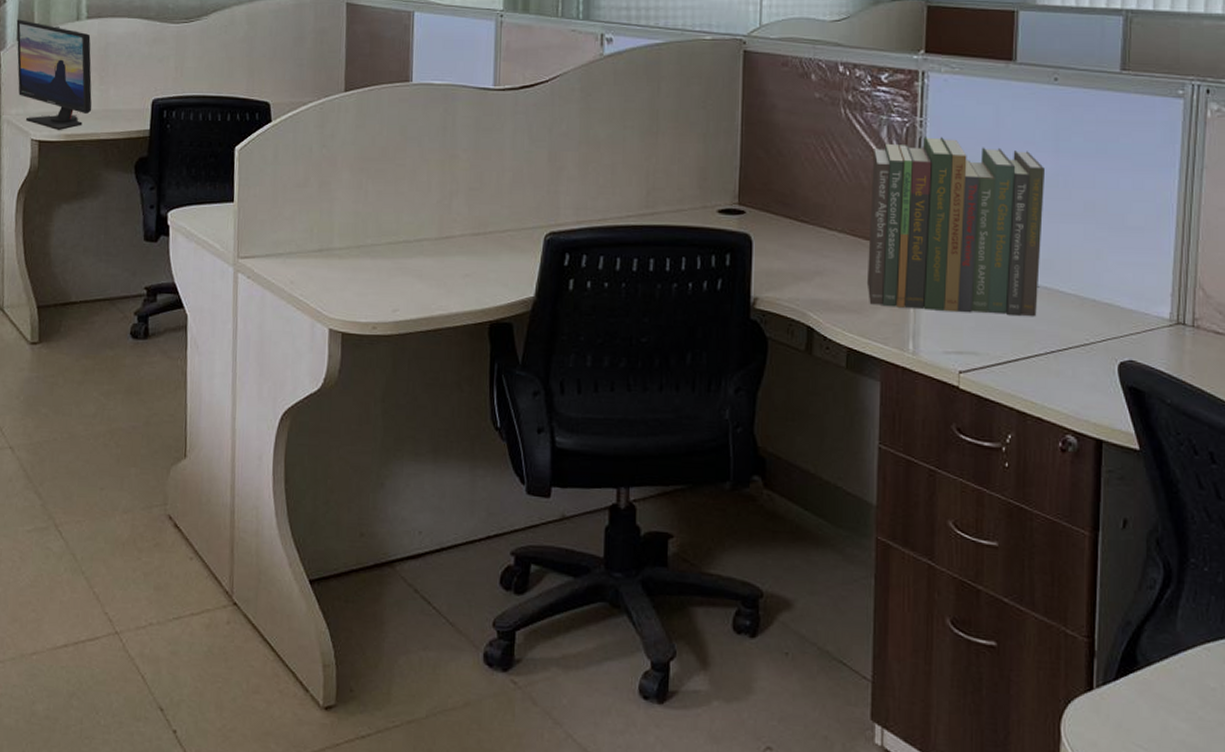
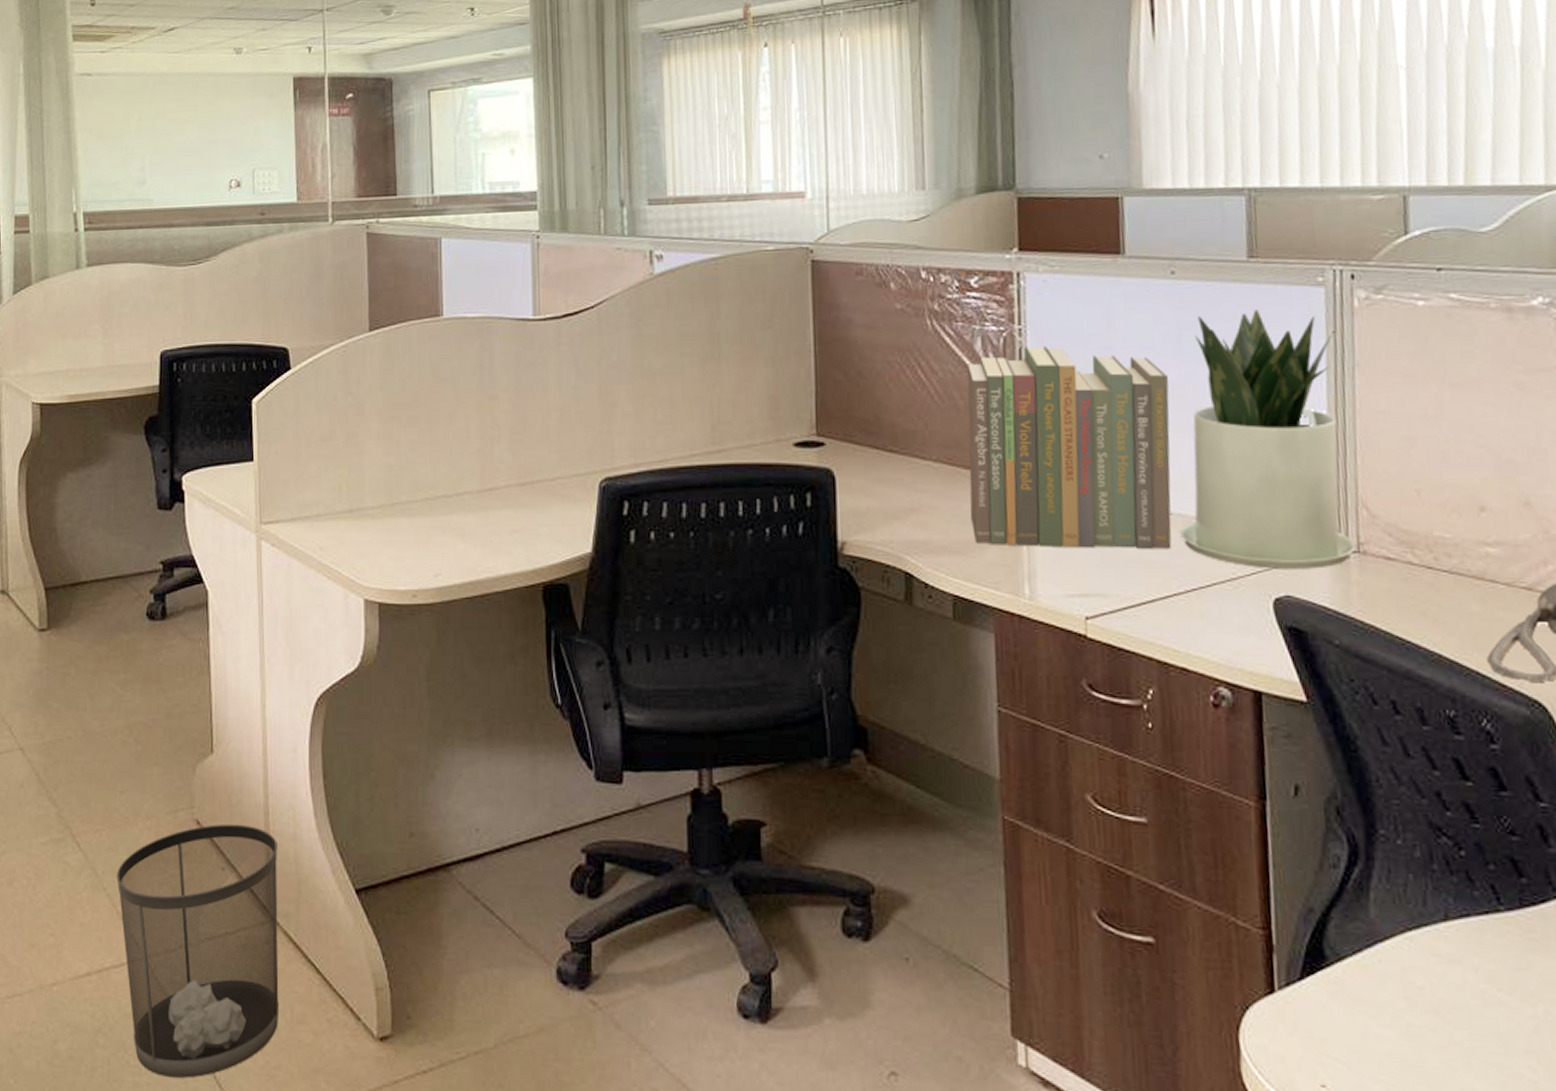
computer monitor: present [16,19,92,131] -> none [12,271,96,392]
waste bin: none [94,519,241,737] -> present [116,823,279,1078]
planter: none [1044,115,1191,339] -> present [1179,310,1356,569]

